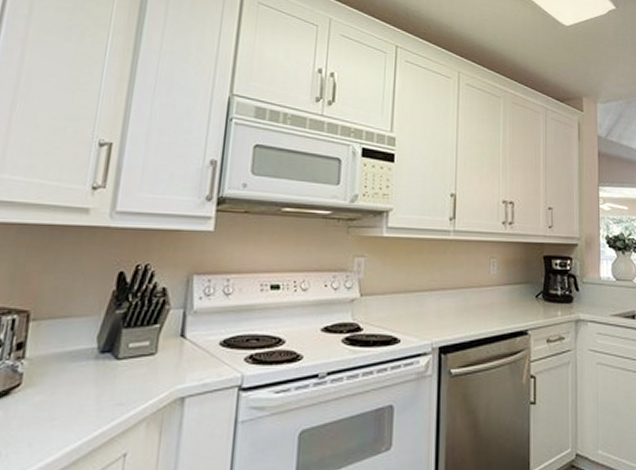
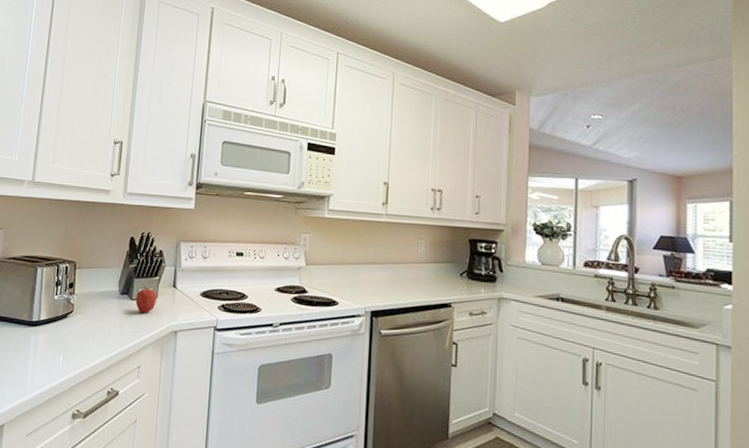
fruit: none [123,337,157,376] -> present [135,285,158,313]

